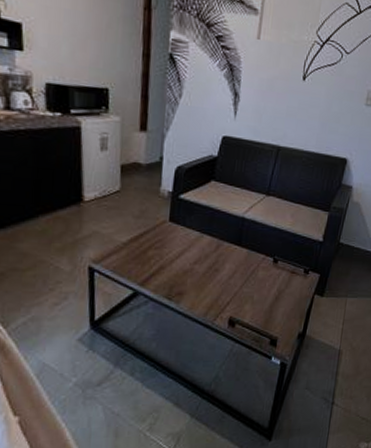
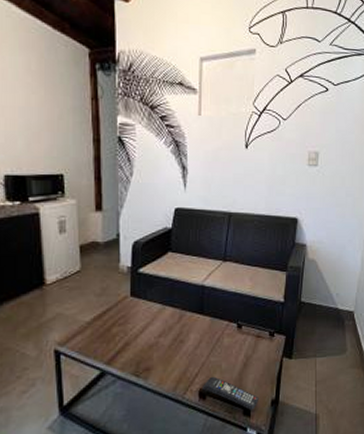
remote control: none [233,306,286,341] -> present [203,376,259,410]

